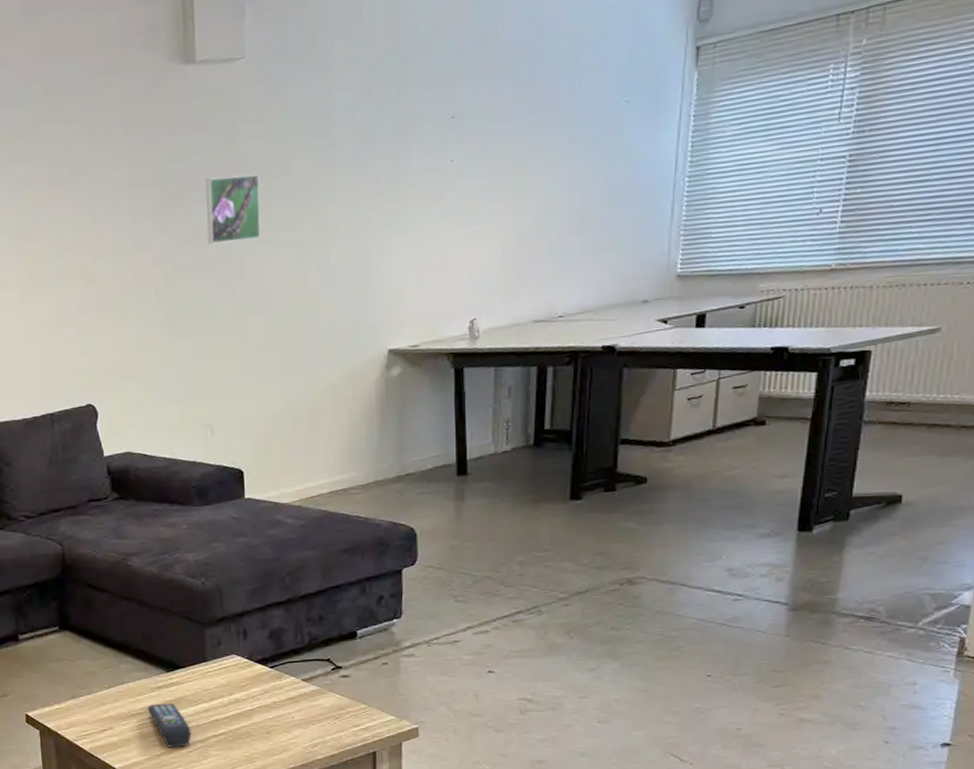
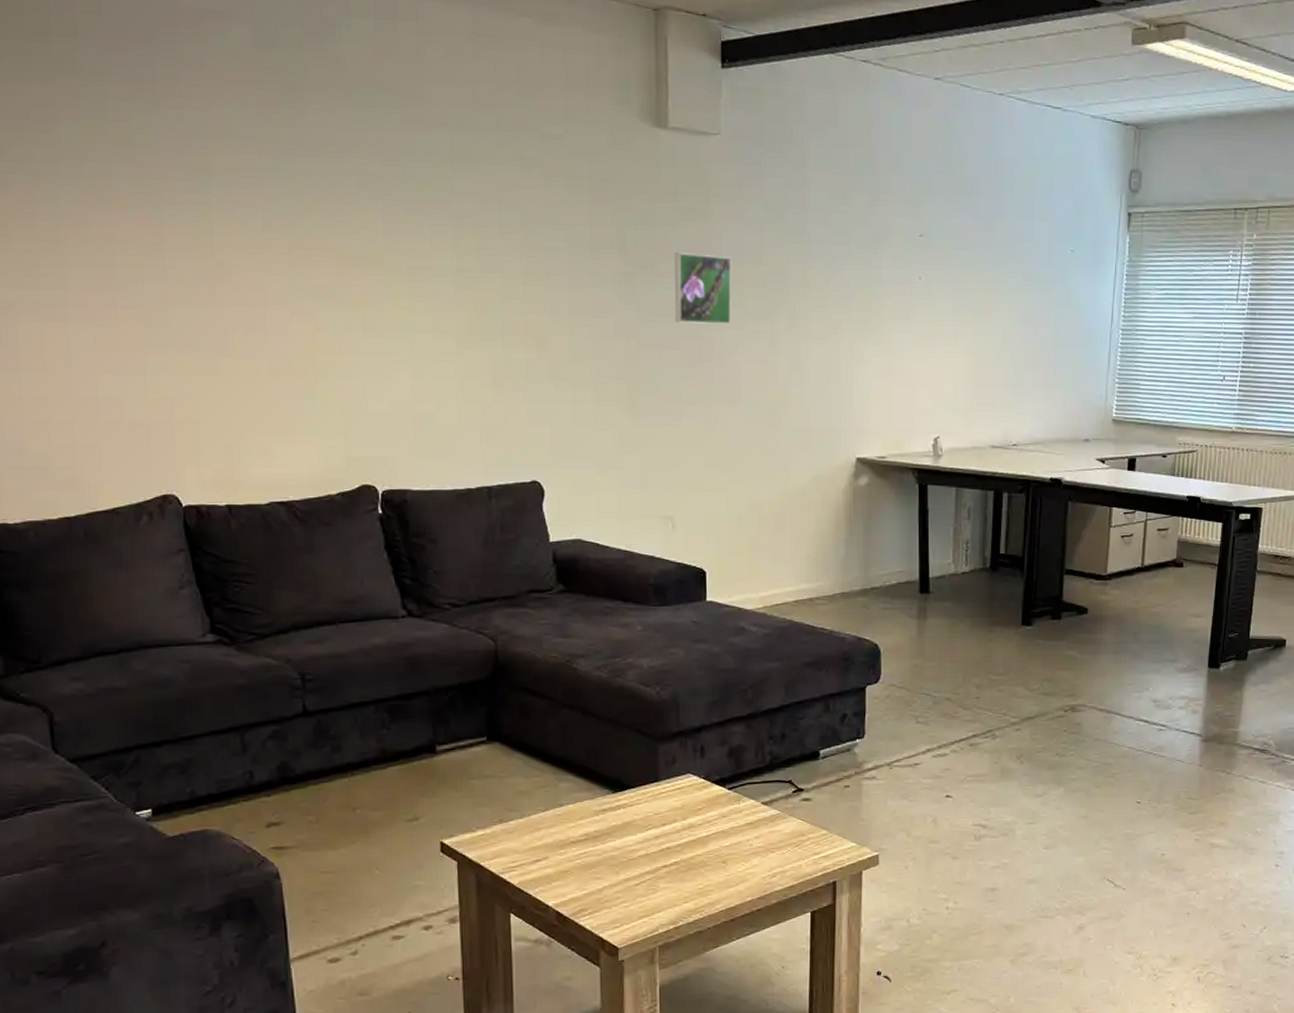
remote control: present [148,703,191,748] -> none [590,828,639,880]

